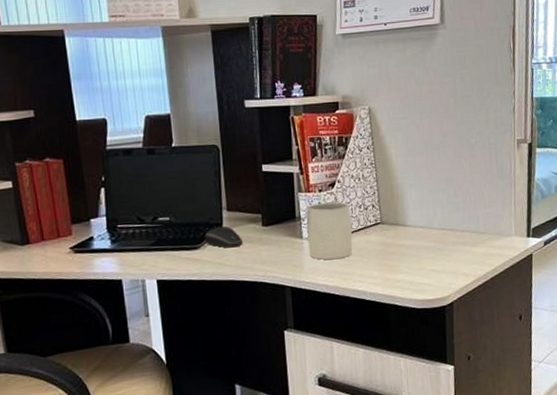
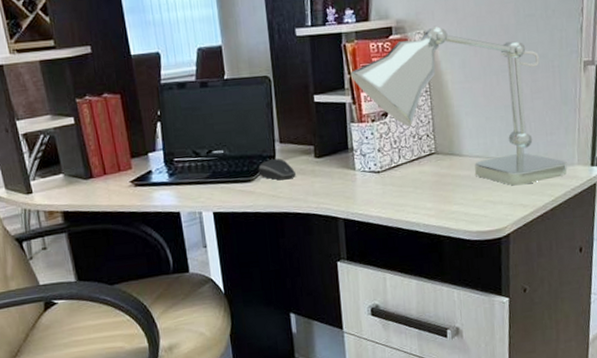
desk lamp: none [297,102,506,256] -> present [350,25,568,186]
mug: present [306,201,353,260] -> none [359,132,406,192]

